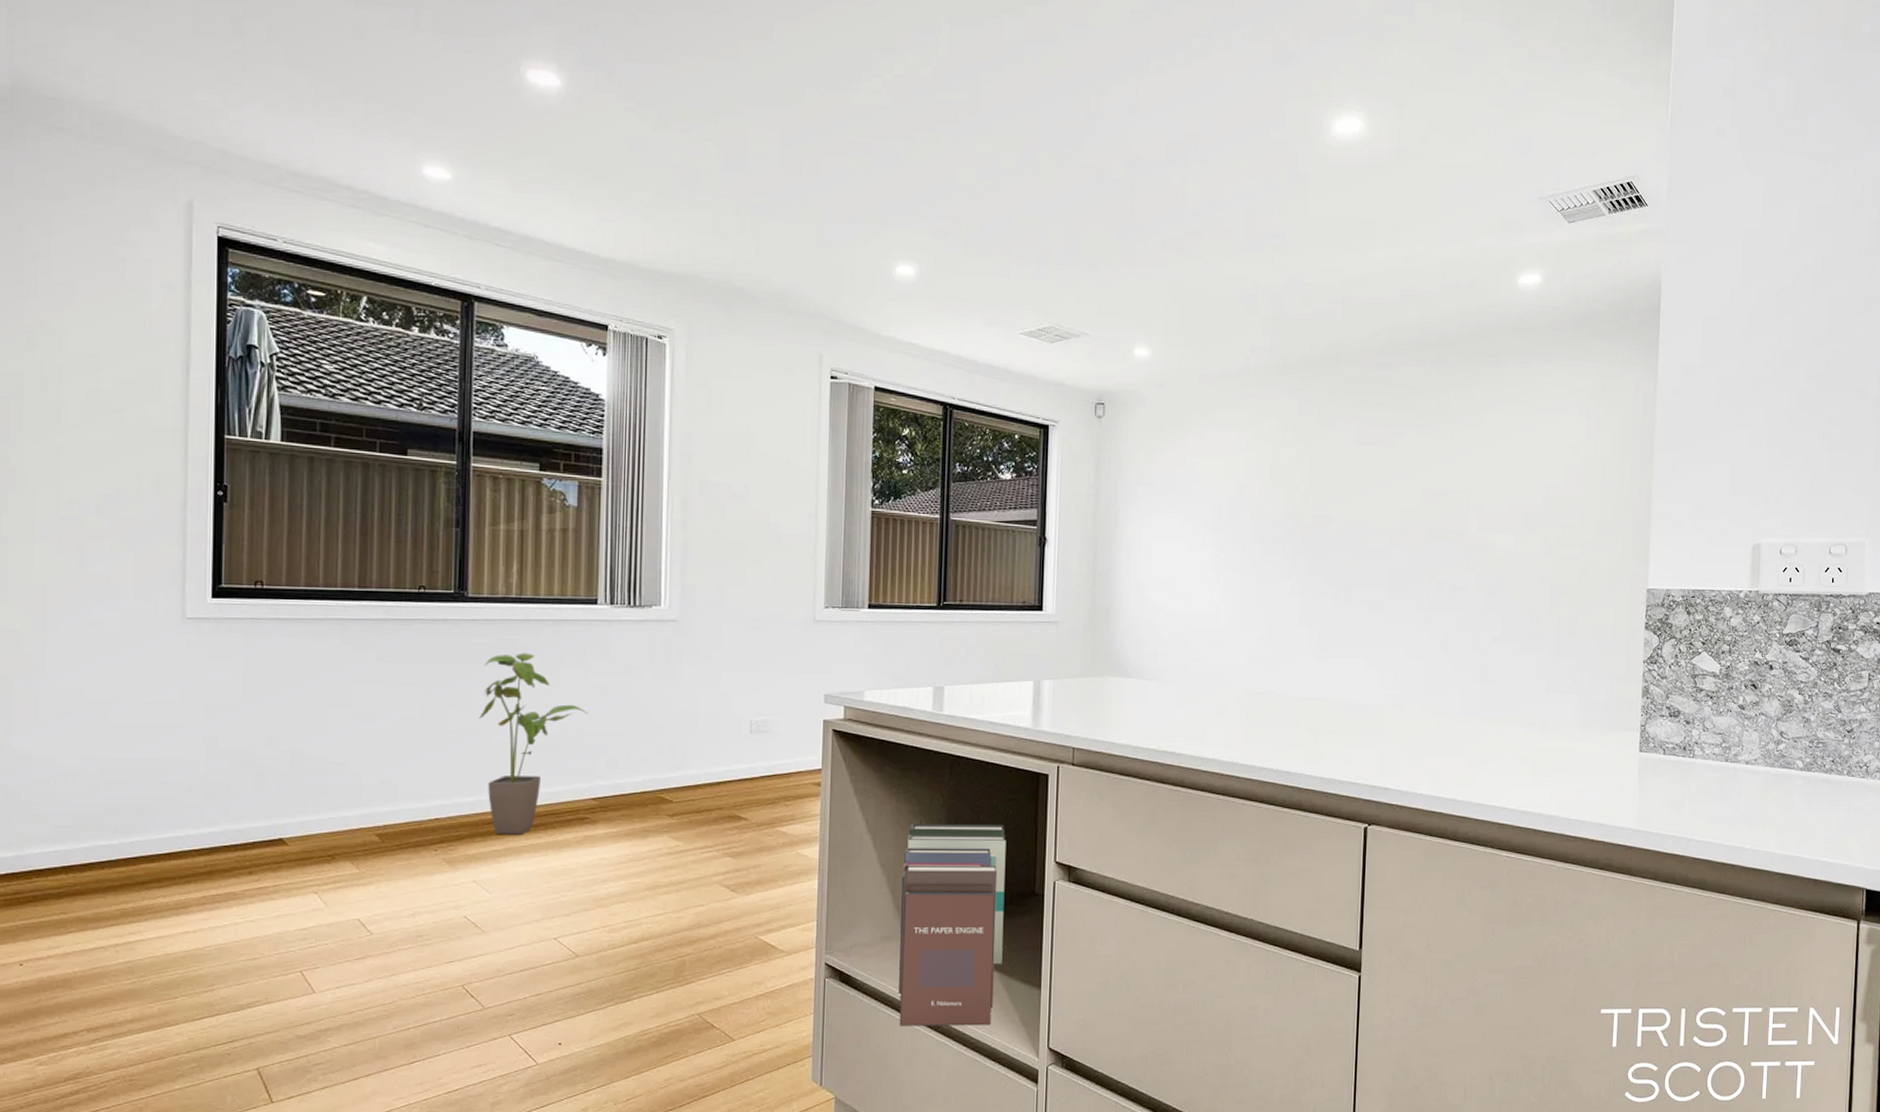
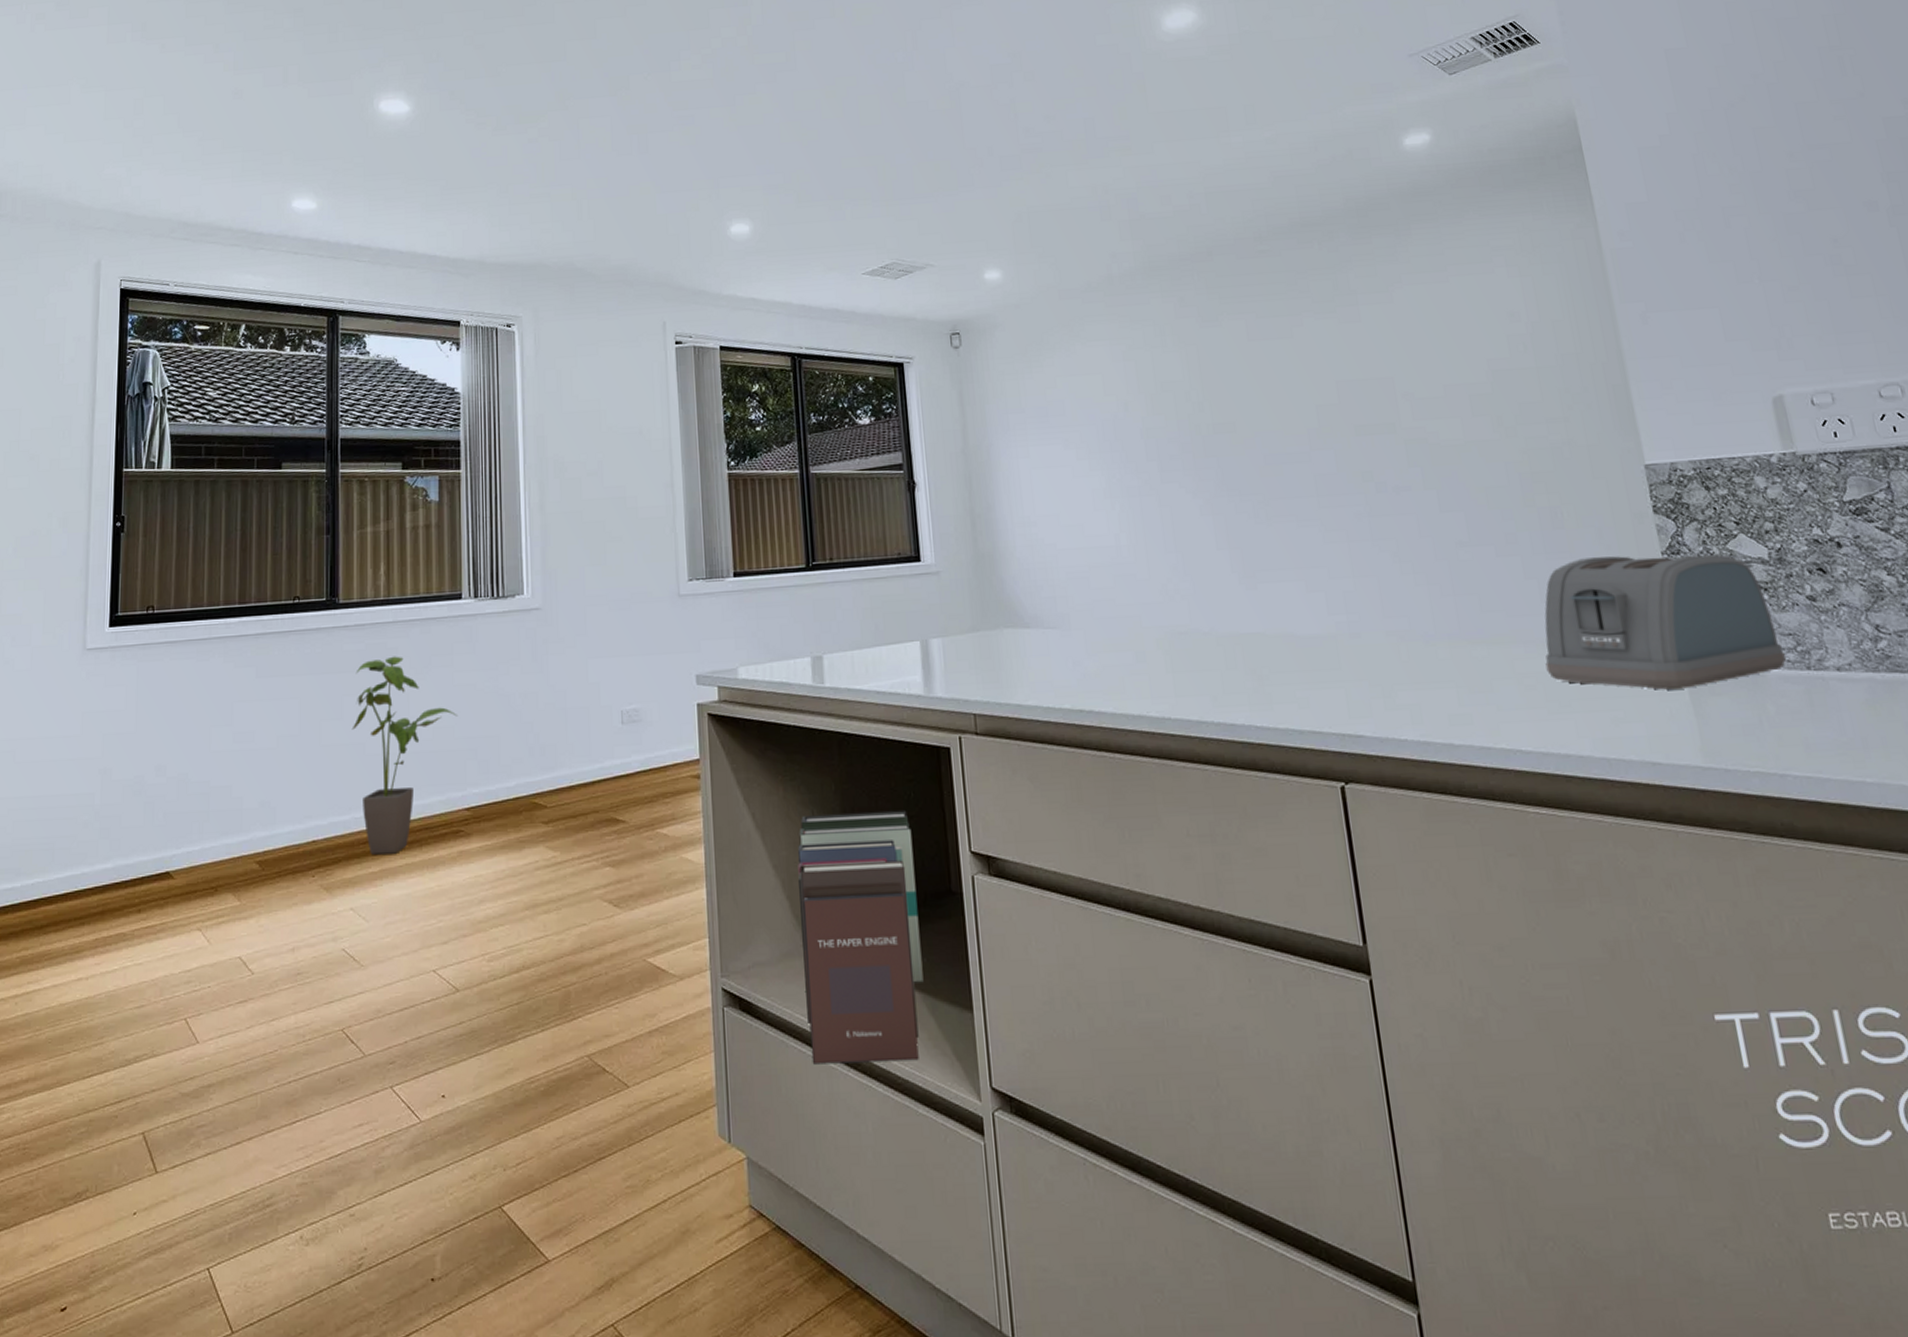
toaster: none [1538,660,1713,769] -> present [1544,554,1786,690]

